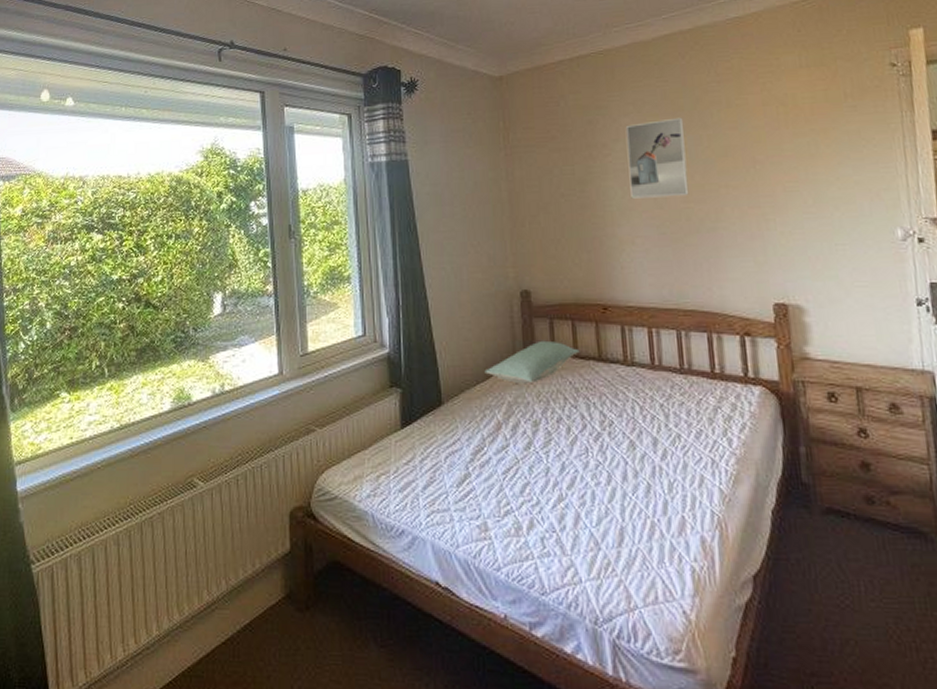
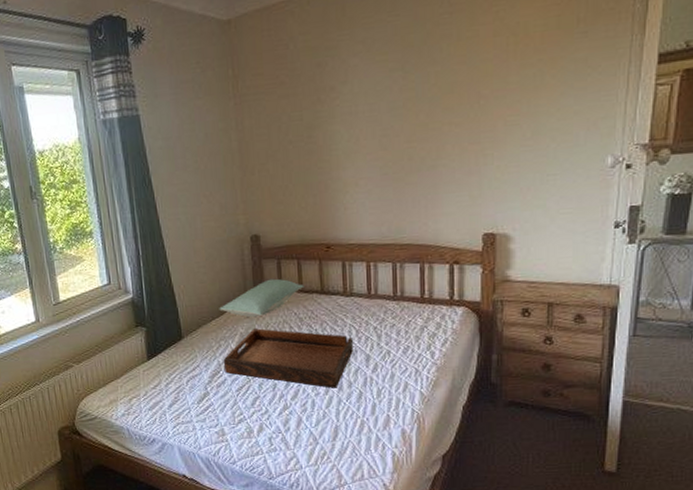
serving tray: none [487,398,638,478] -> present [223,328,353,389]
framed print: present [625,117,689,199] -> none [354,54,413,142]

